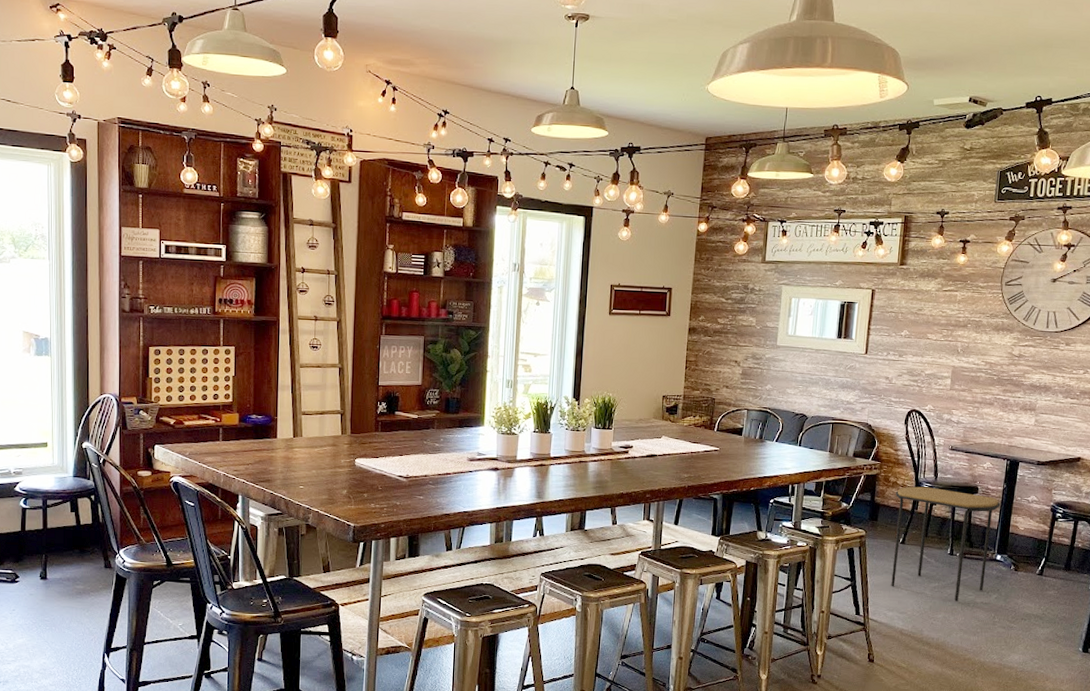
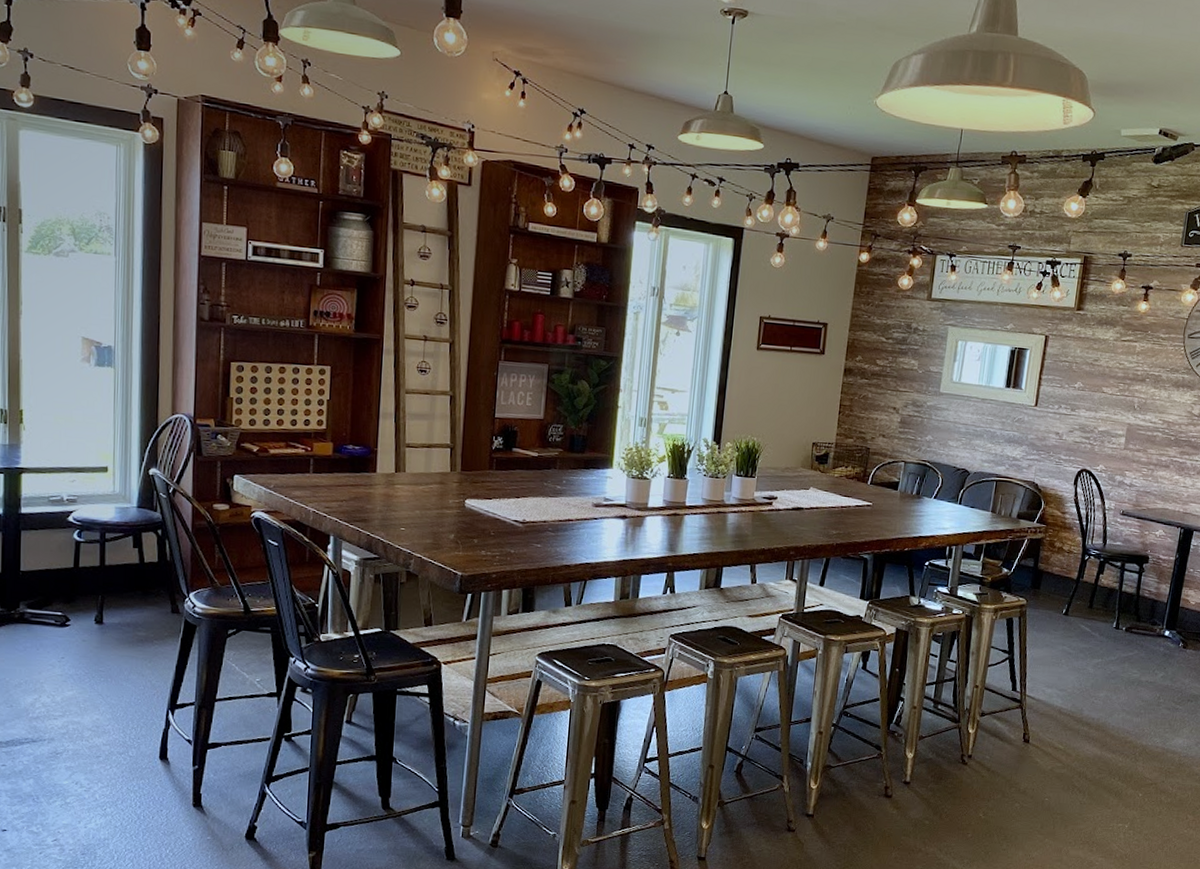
side table: present [891,486,1000,601] -> none [1051,553,1172,679]

